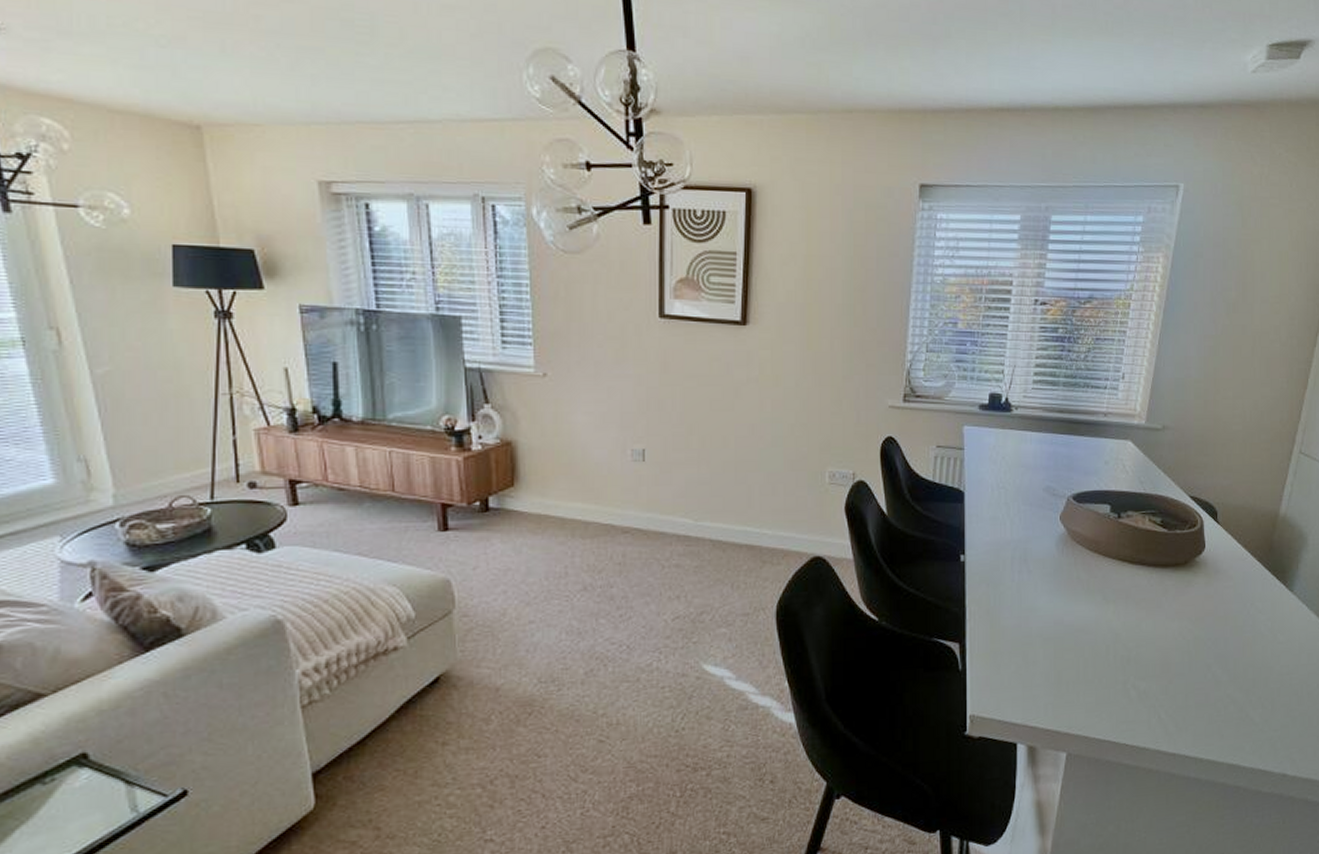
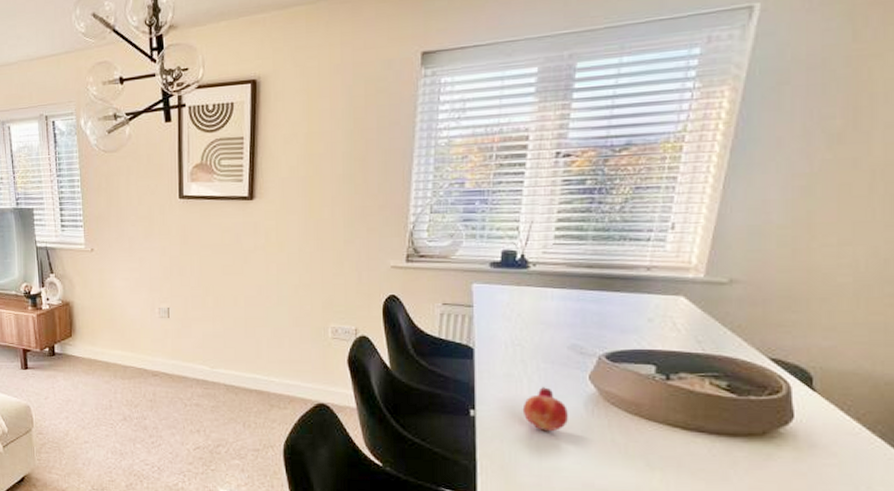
fruit: none [1005,529,1043,573] -> present [522,387,568,432]

